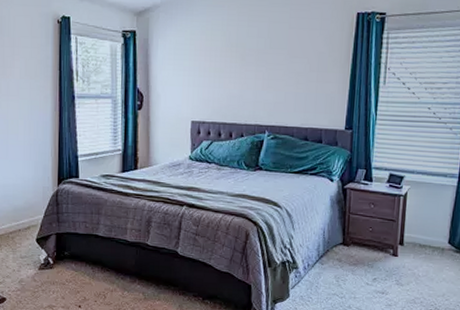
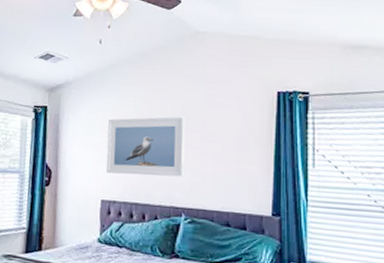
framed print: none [195,38,270,97] -> present [106,116,185,177]

